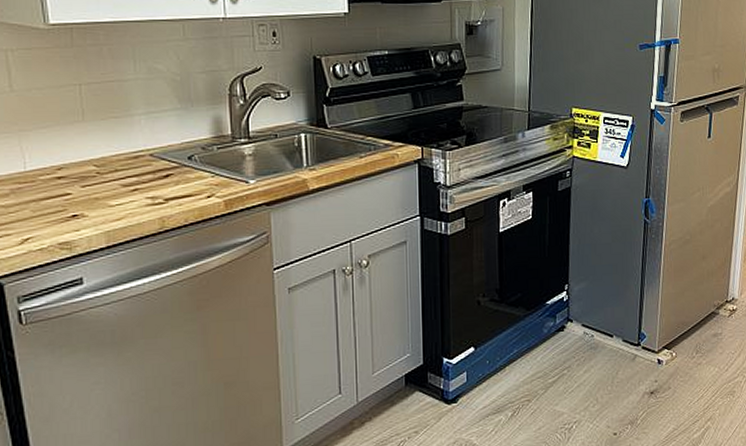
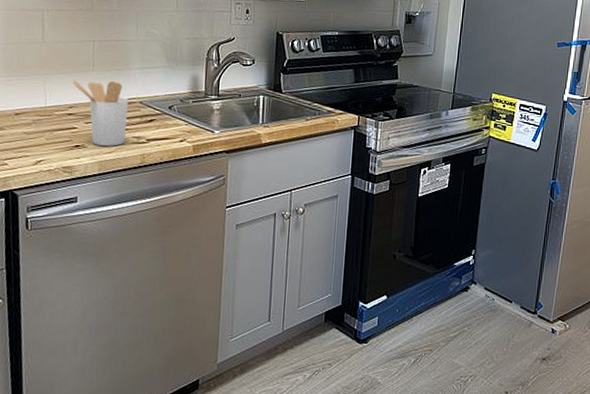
utensil holder: none [57,132,137,212] -> present [72,80,129,146]

